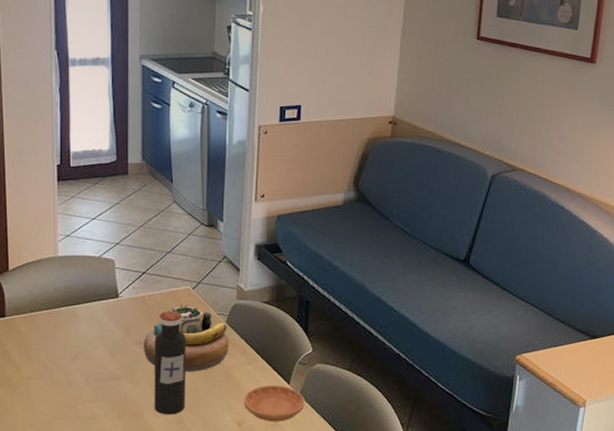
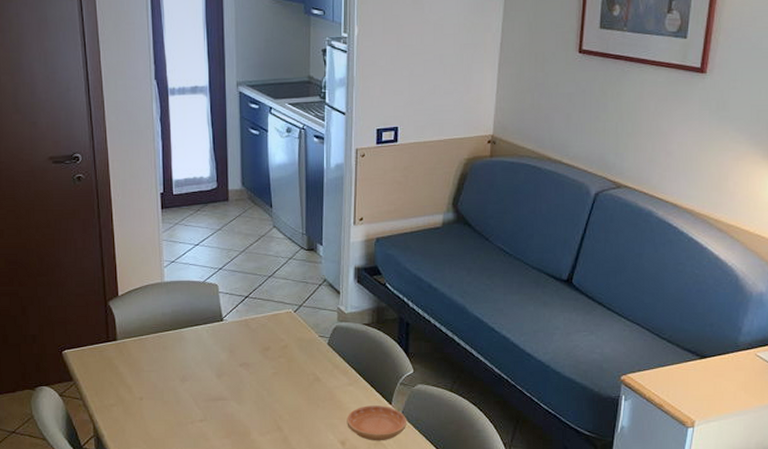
decorative bowl: present [143,303,229,373] -> none [248,326,331,393]
water bottle: present [154,311,186,415] -> none [259,333,290,434]

